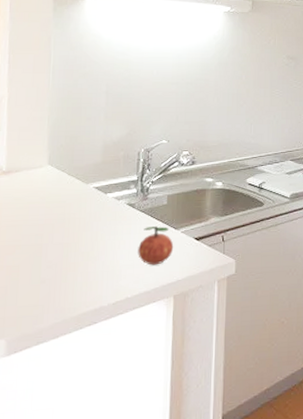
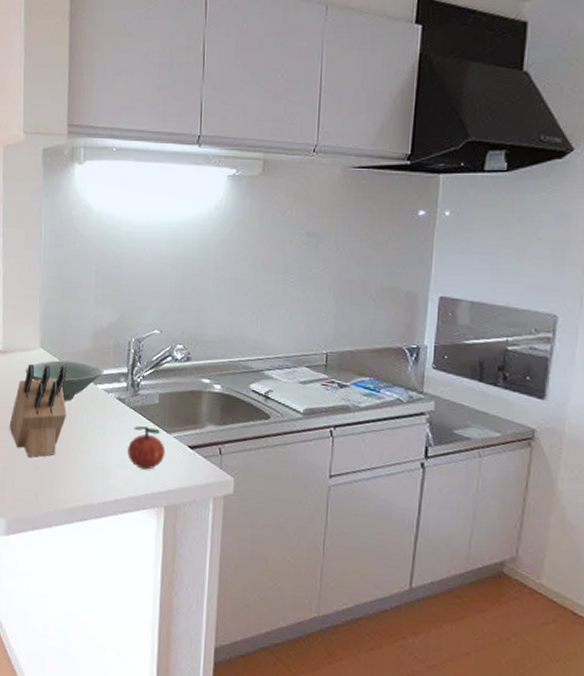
knife block: none [12,179,76,272] -> present [9,363,67,457]
bowl: none [30,174,115,213] -> present [24,360,104,401]

